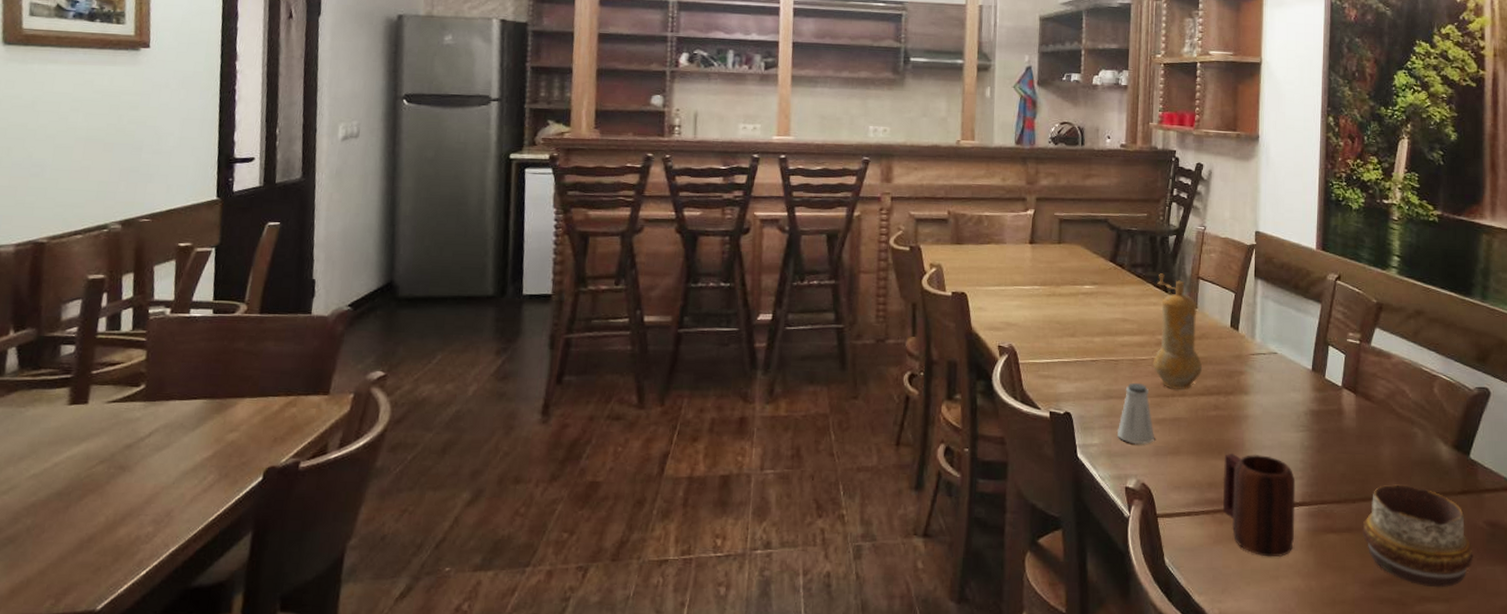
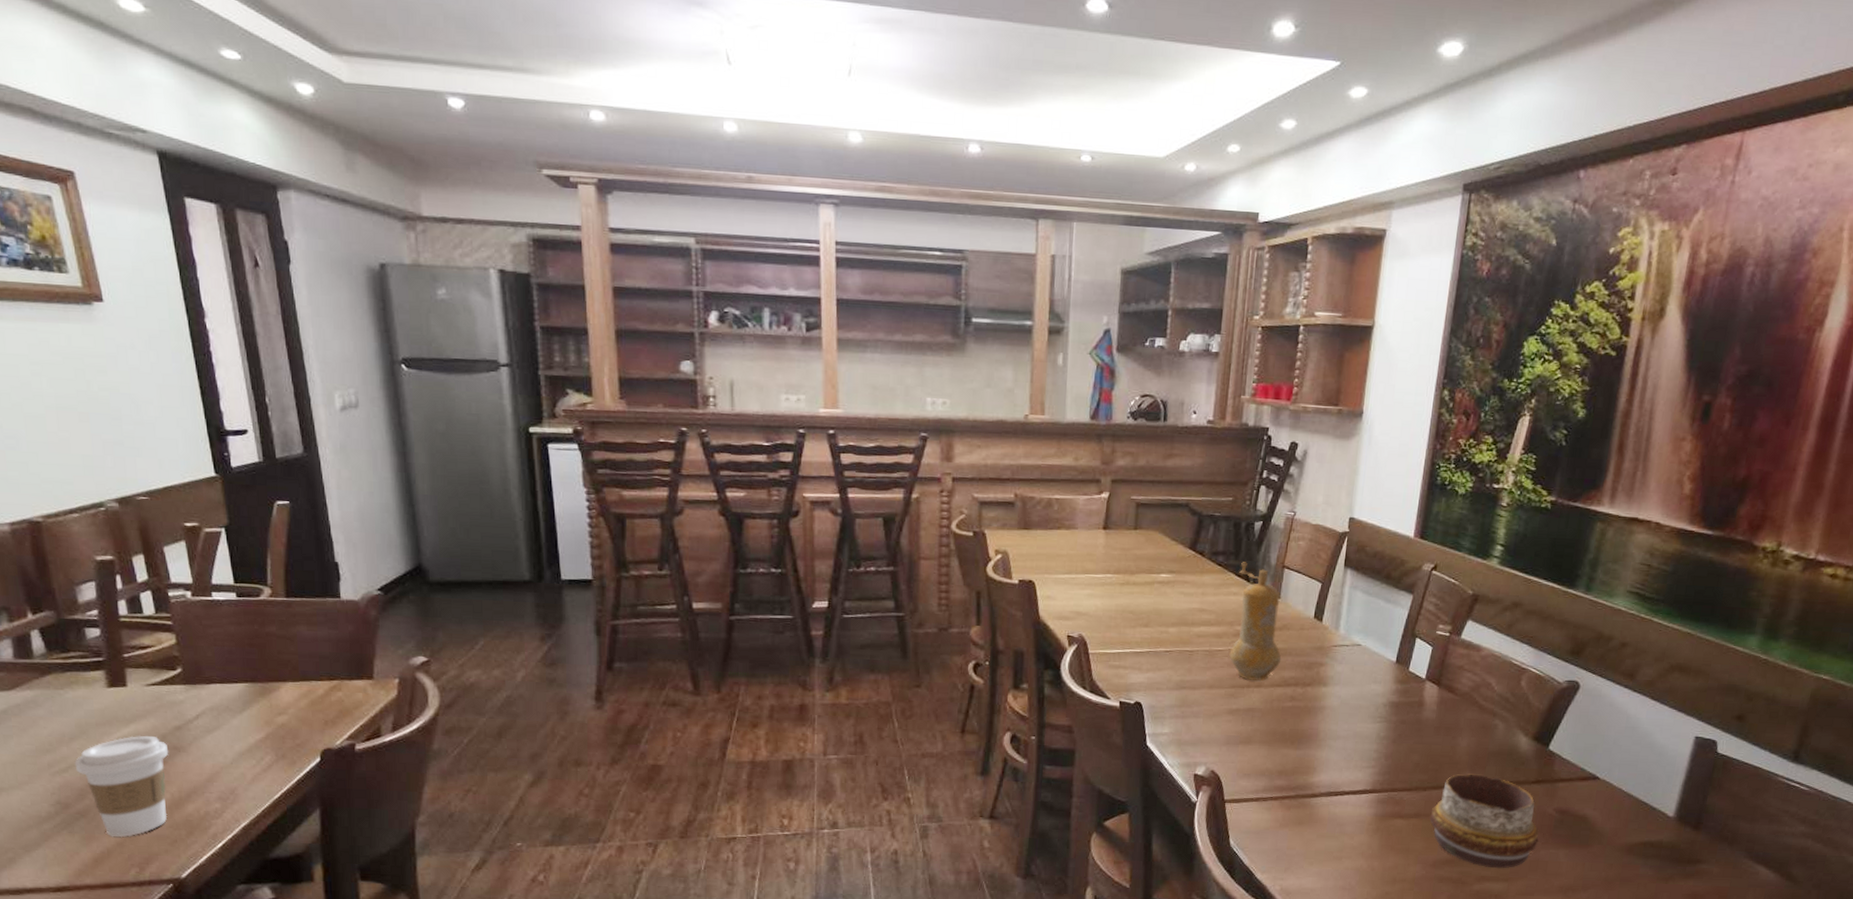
coffee cup: none [16,454,114,564] -> present [74,735,169,837]
saltshaker: present [1117,382,1155,445] -> none [1188,673,1227,734]
mug: present [1223,453,1296,557] -> none [1292,742,1368,840]

